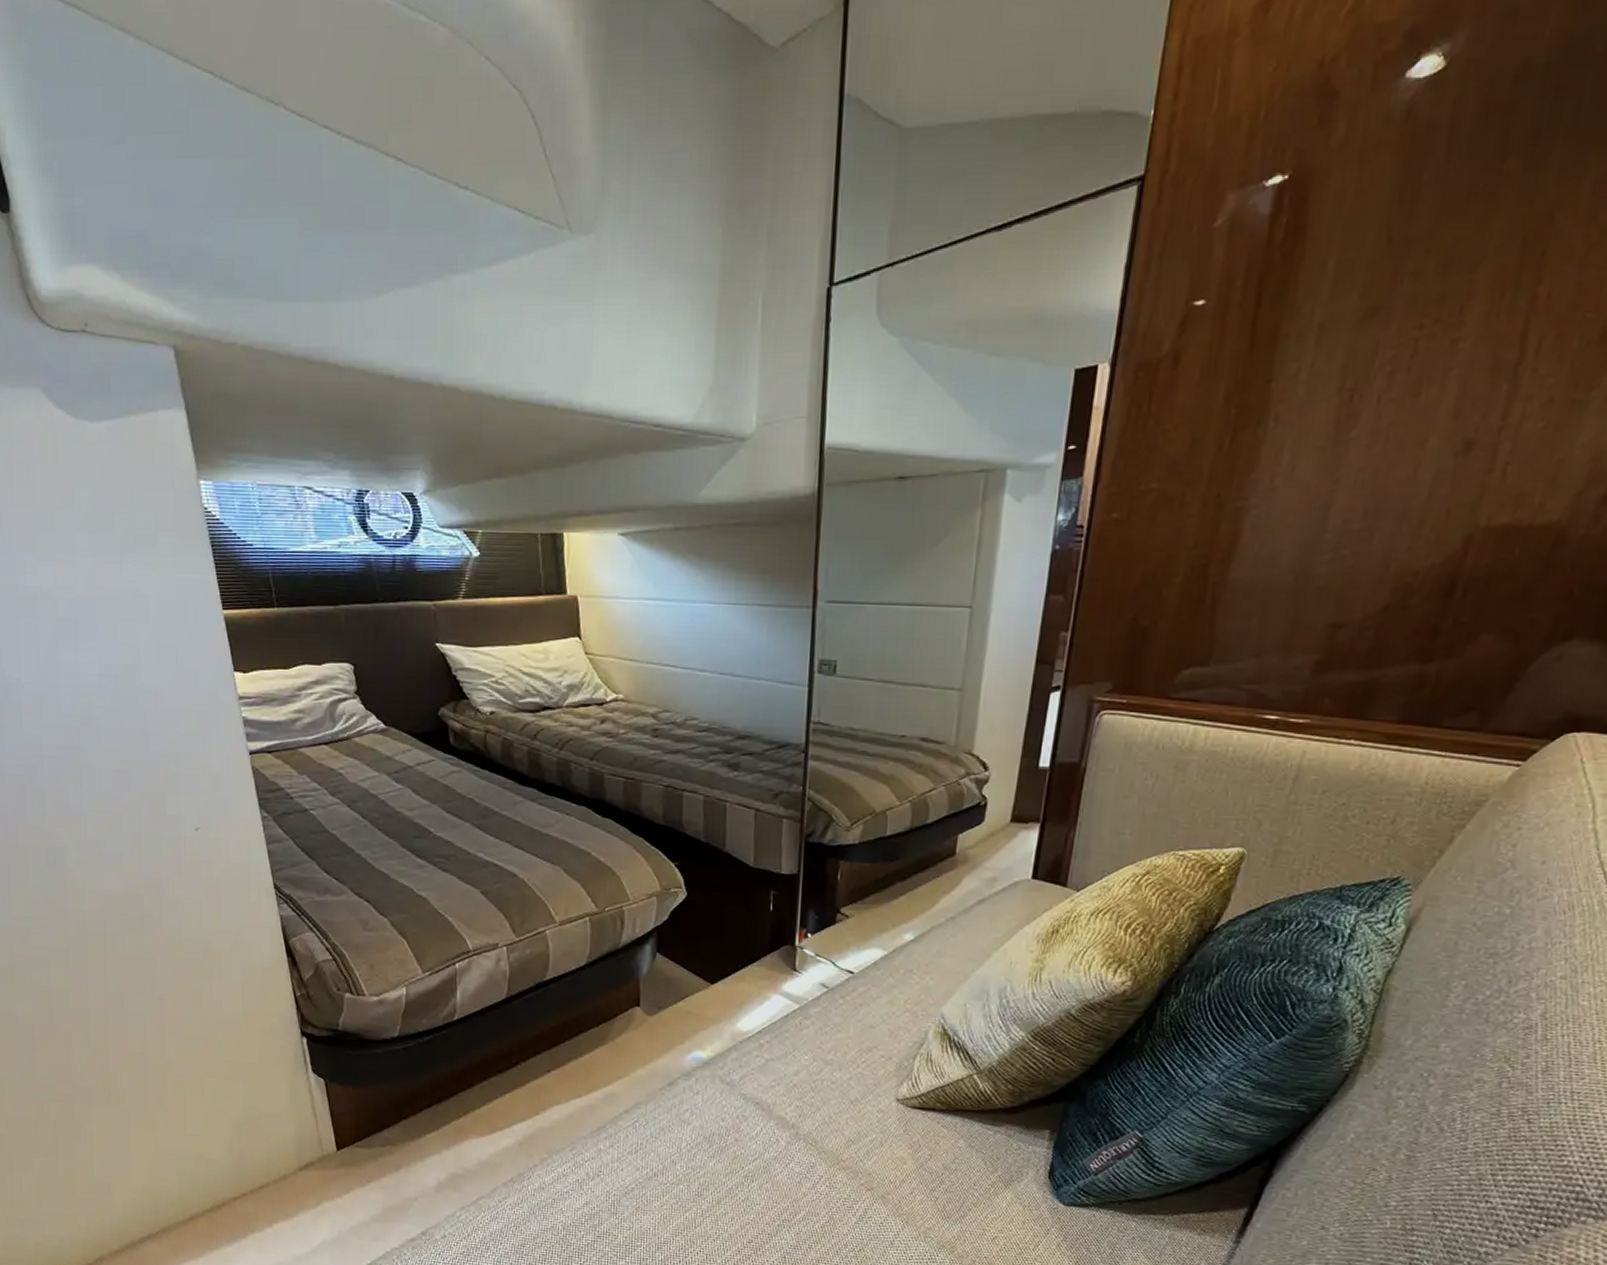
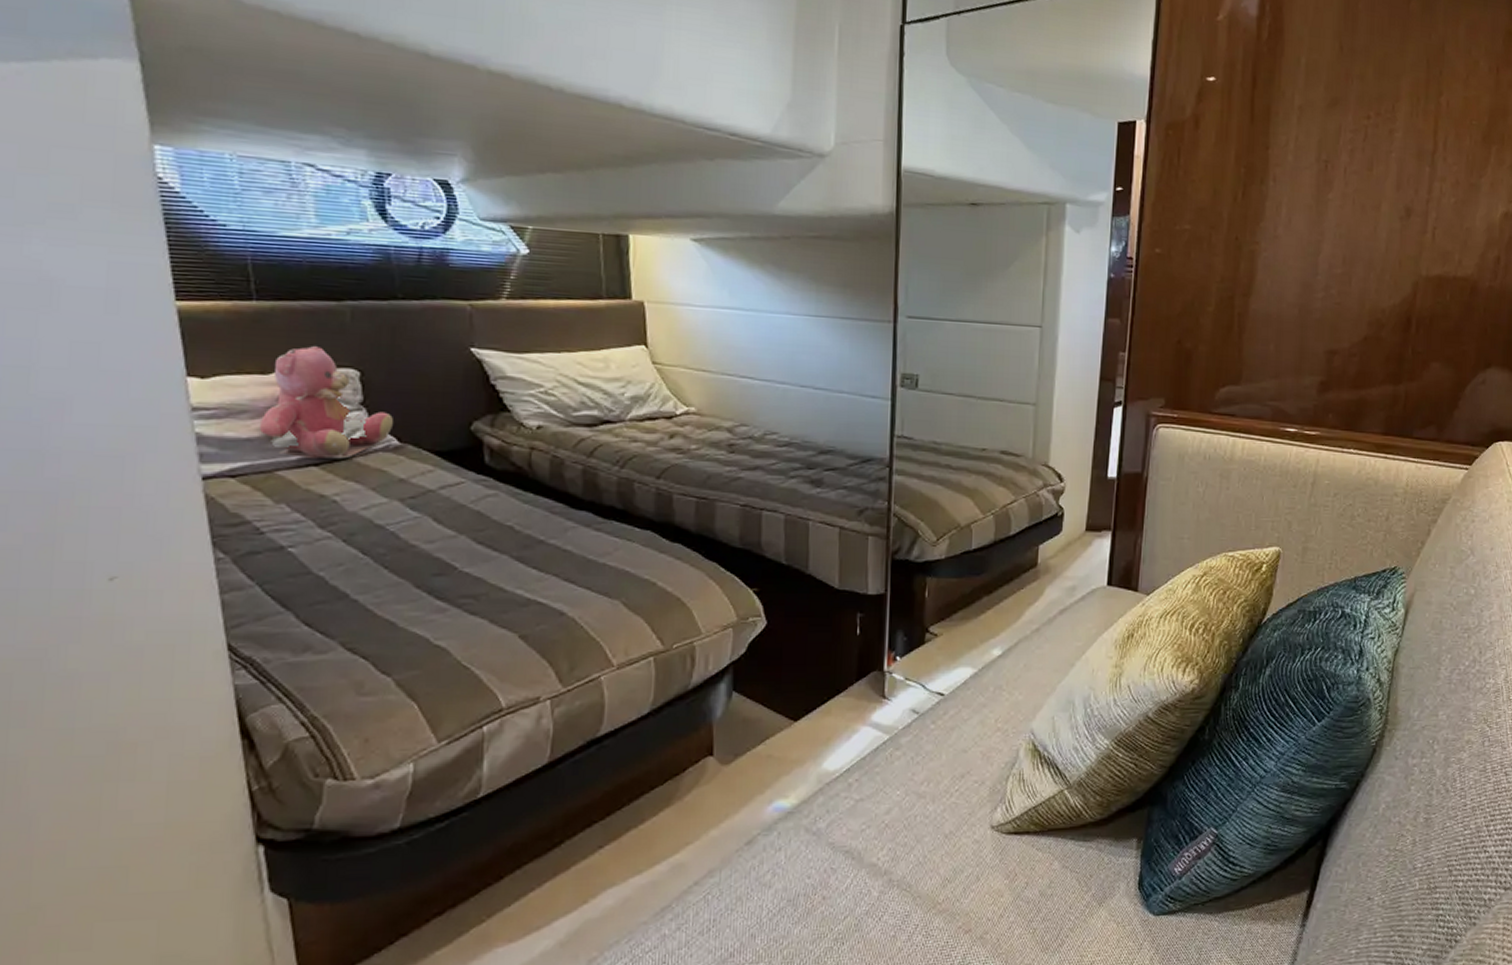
teddy bear: none [286,643,379,739] -> present [260,345,393,459]

